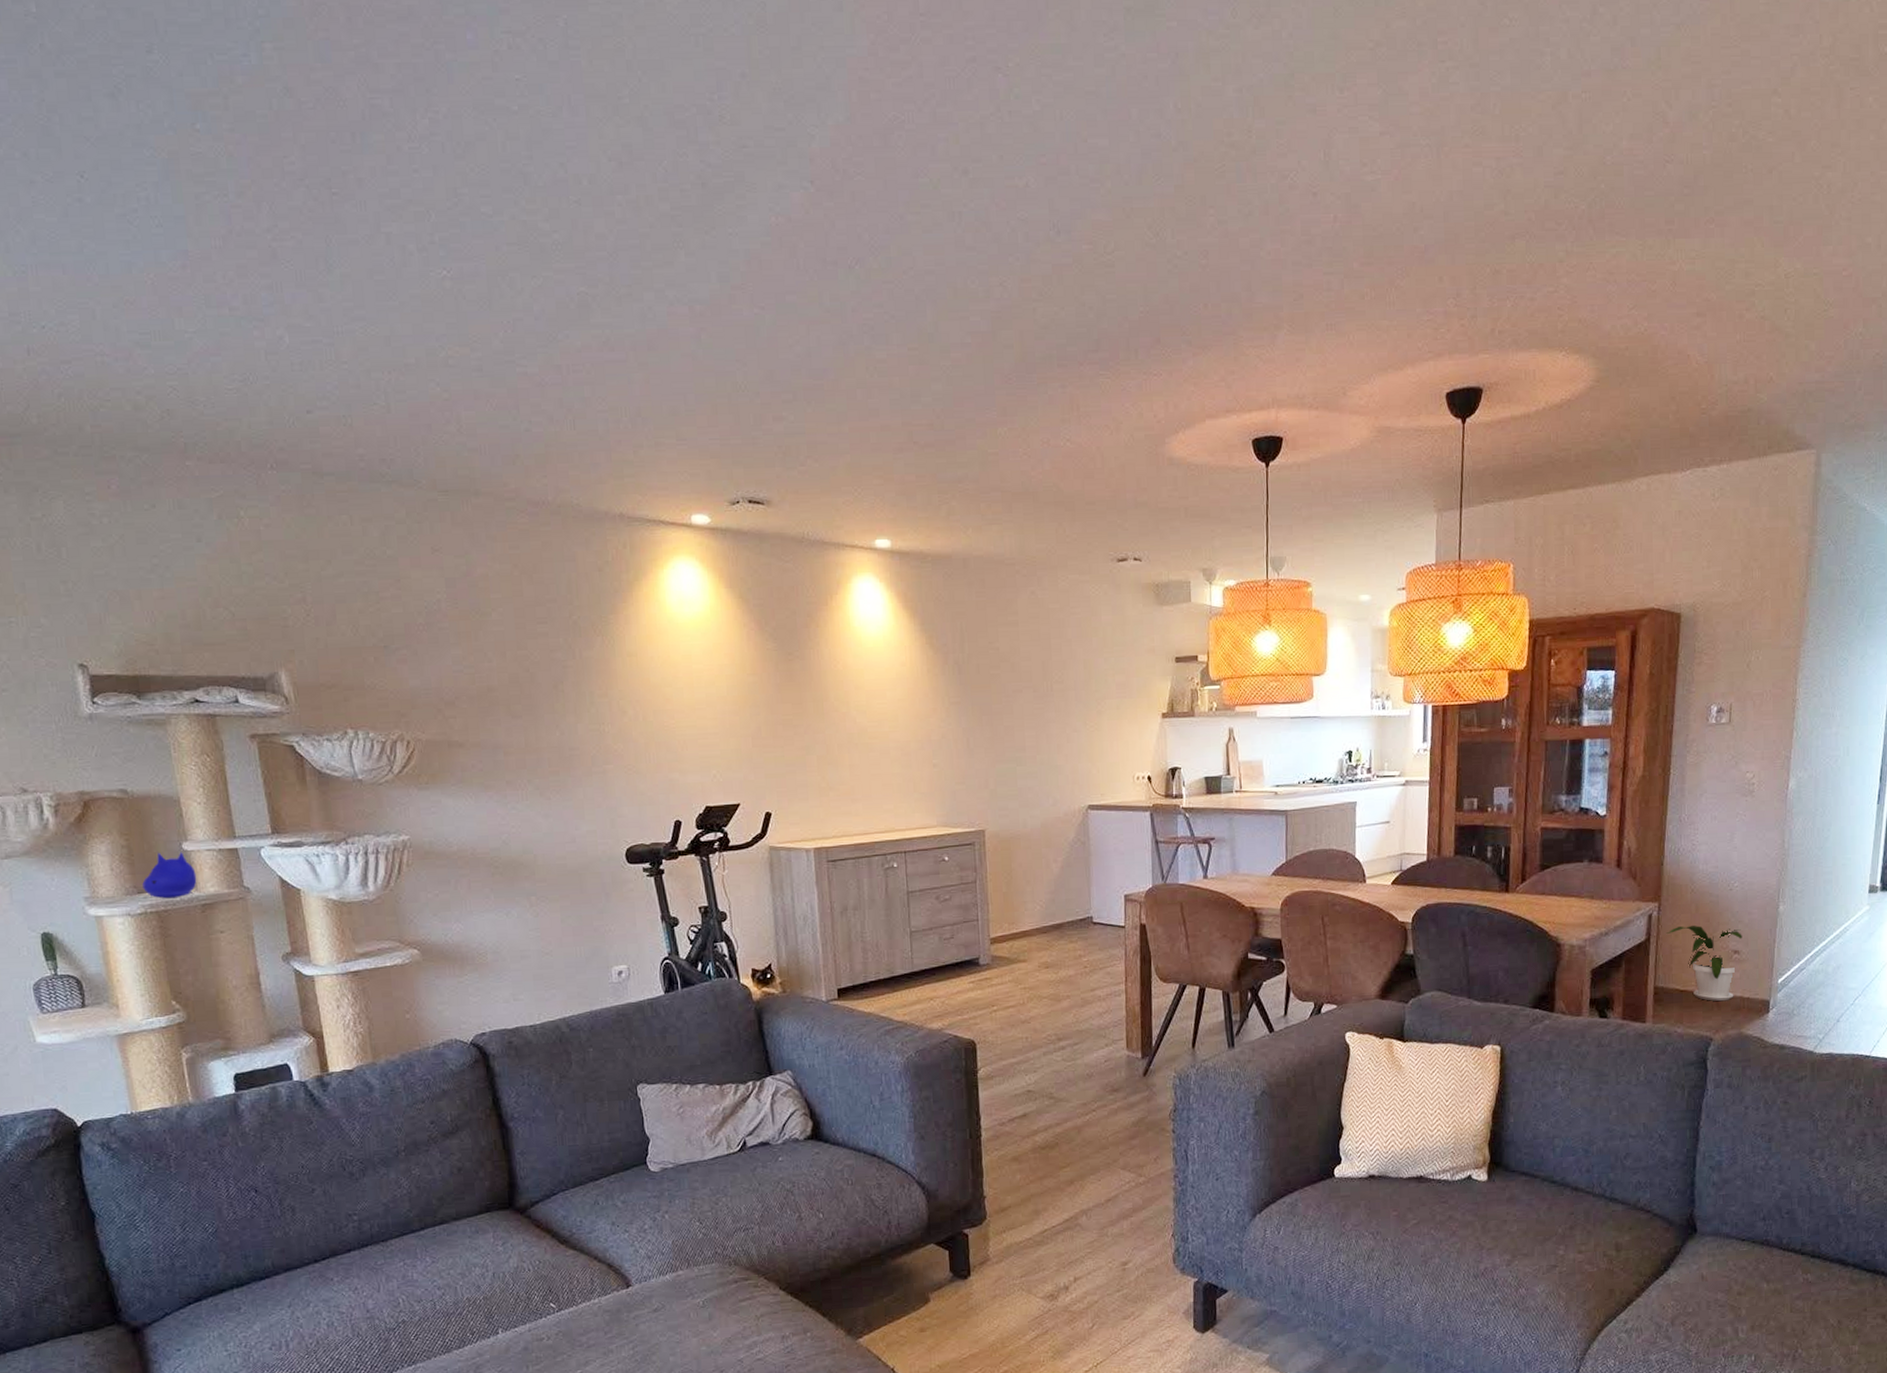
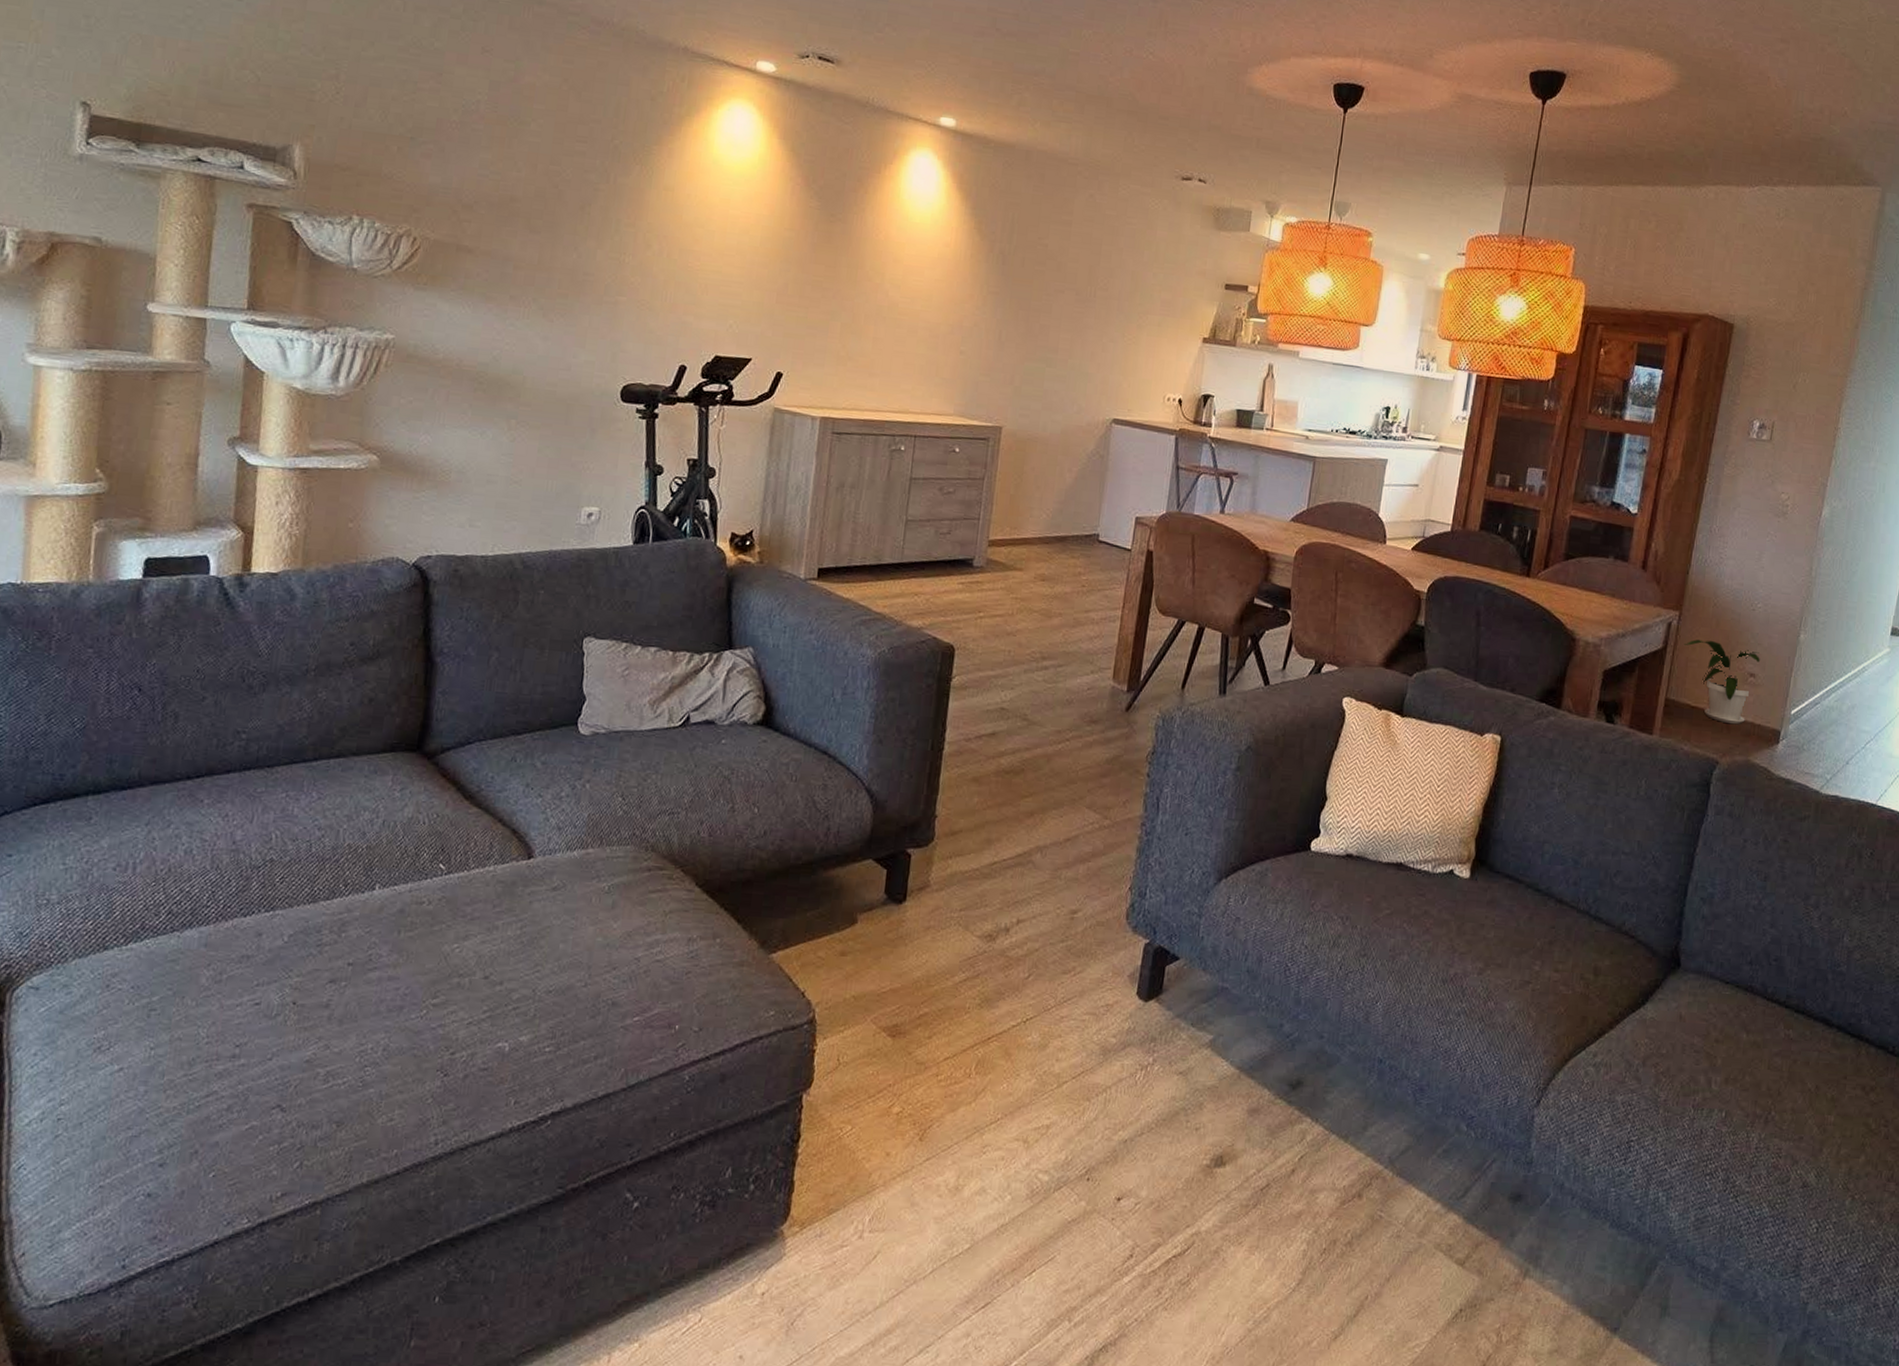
cat toy: present [142,852,197,899] -> none [93,308,156,361]

